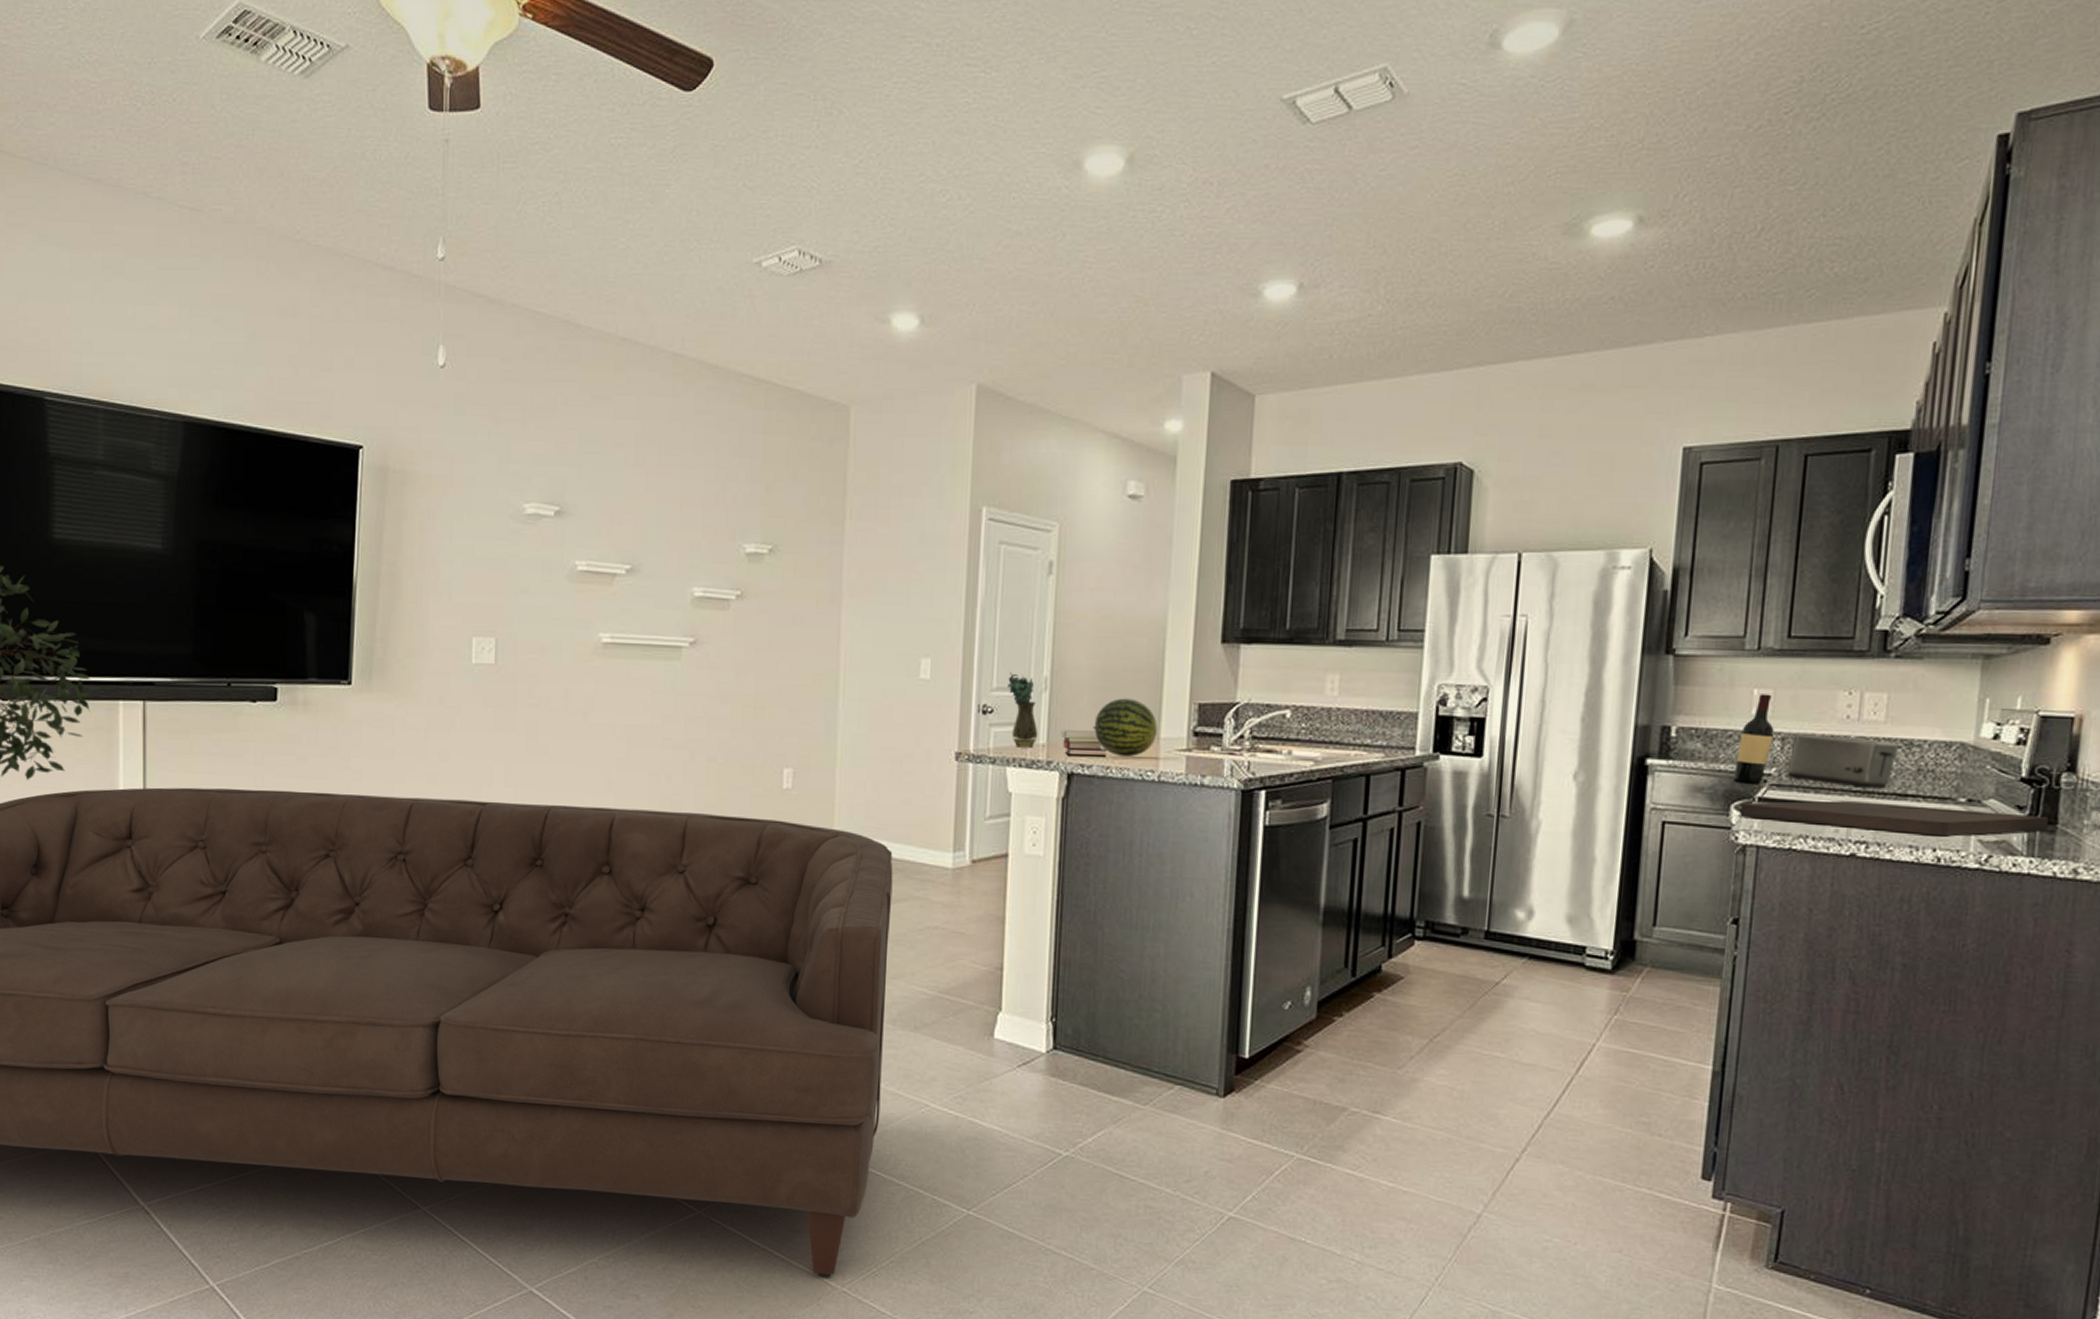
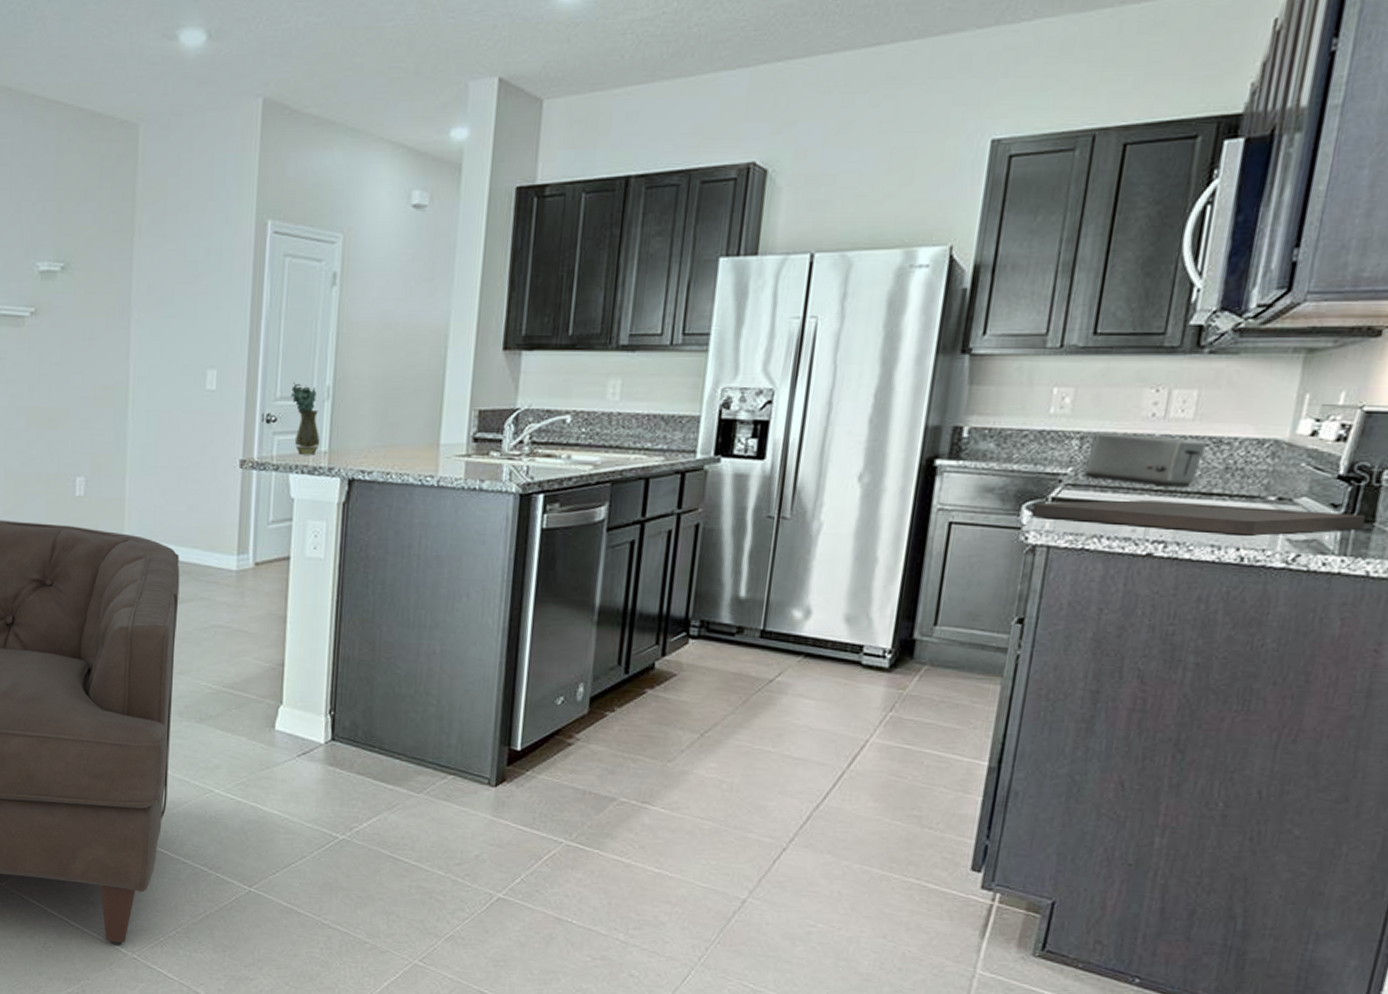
books: present [1060,729,1107,758] -> none [342,436,388,464]
fruit: present [1092,698,1158,758] -> none [373,406,438,464]
wine bottle: present [1733,694,1774,785] -> none [1026,392,1073,485]

